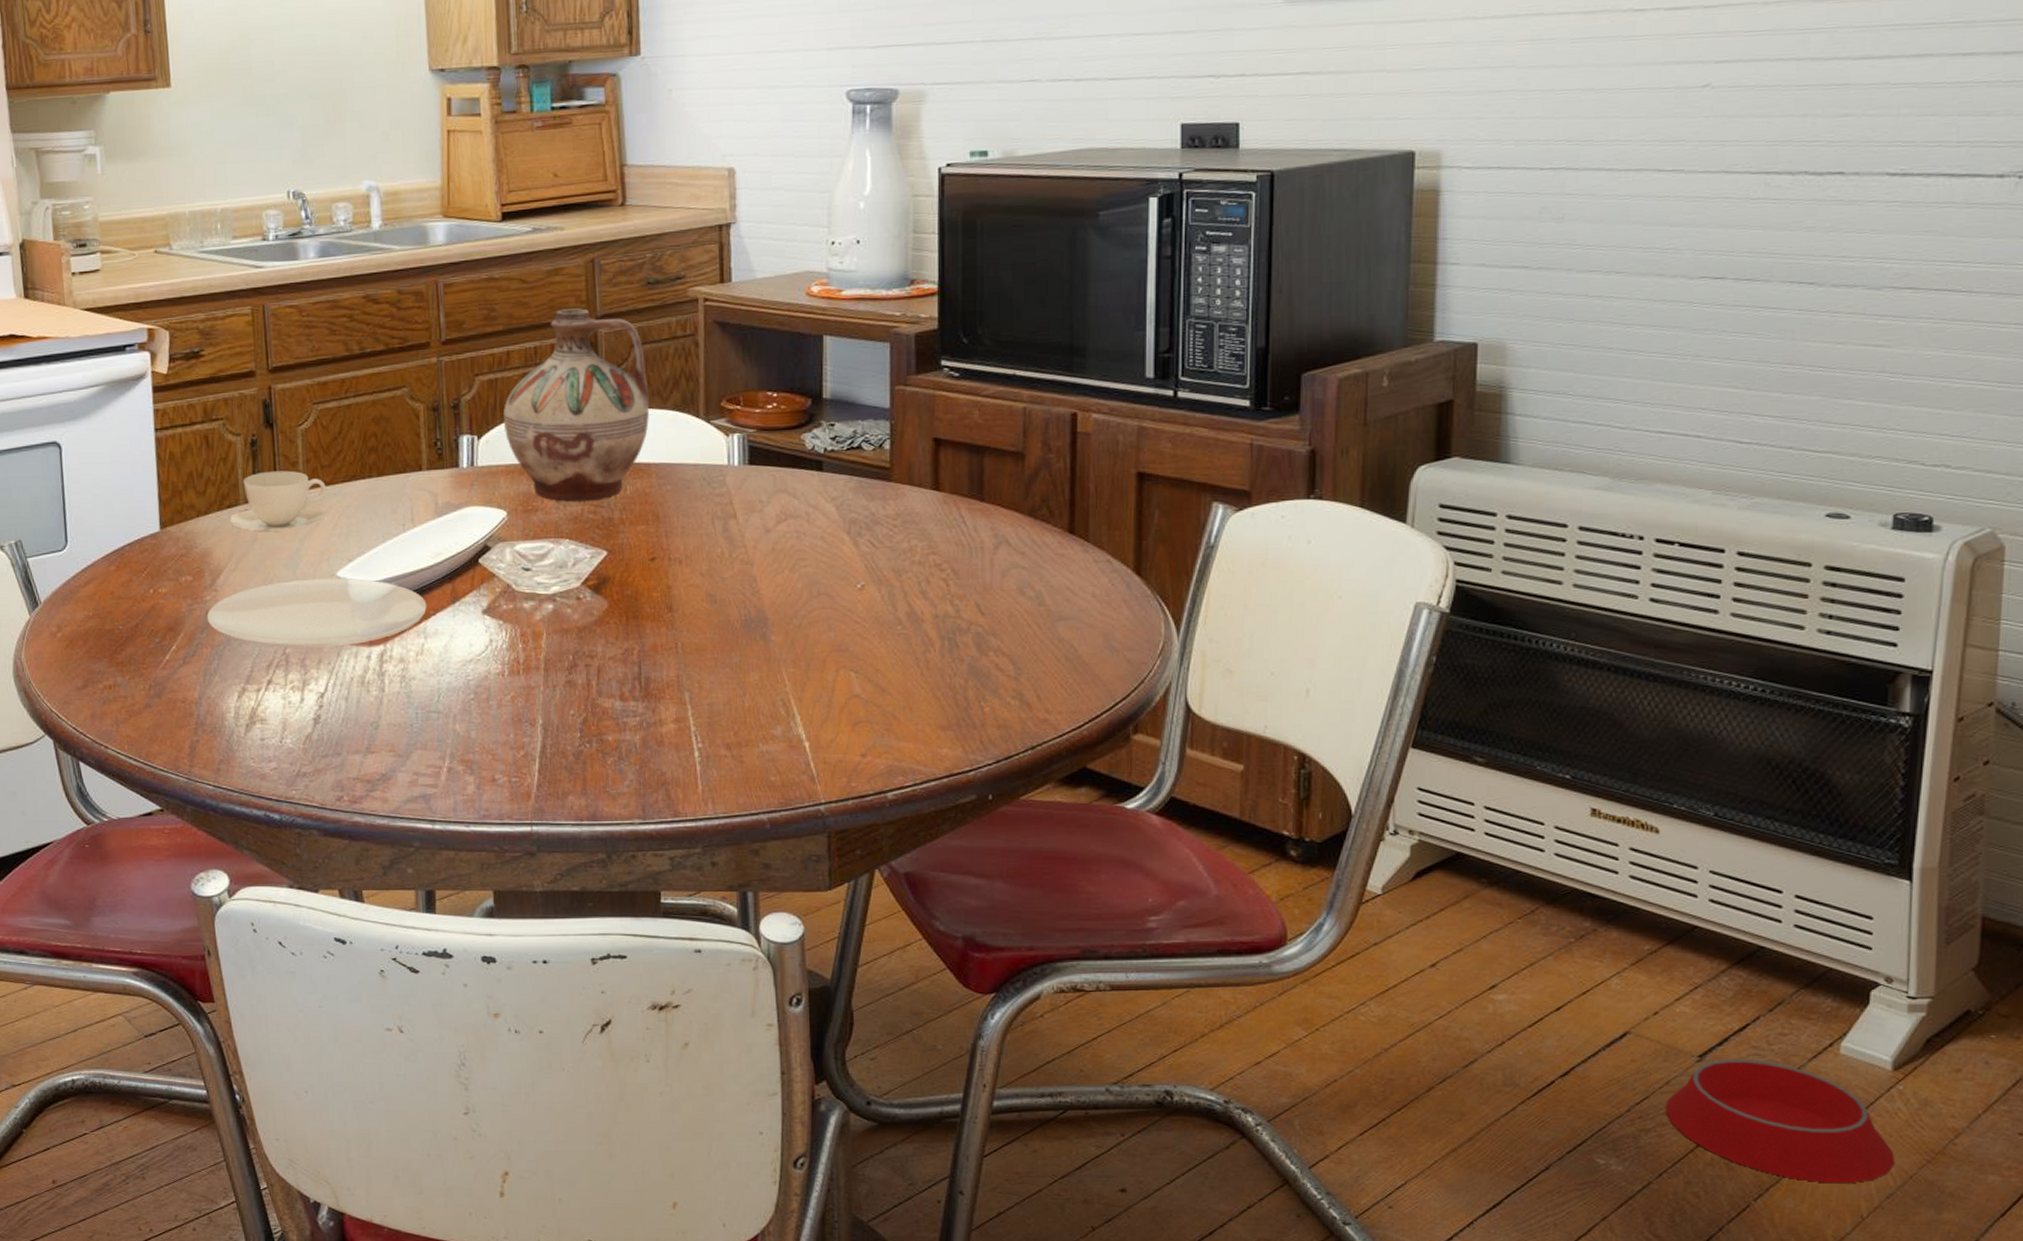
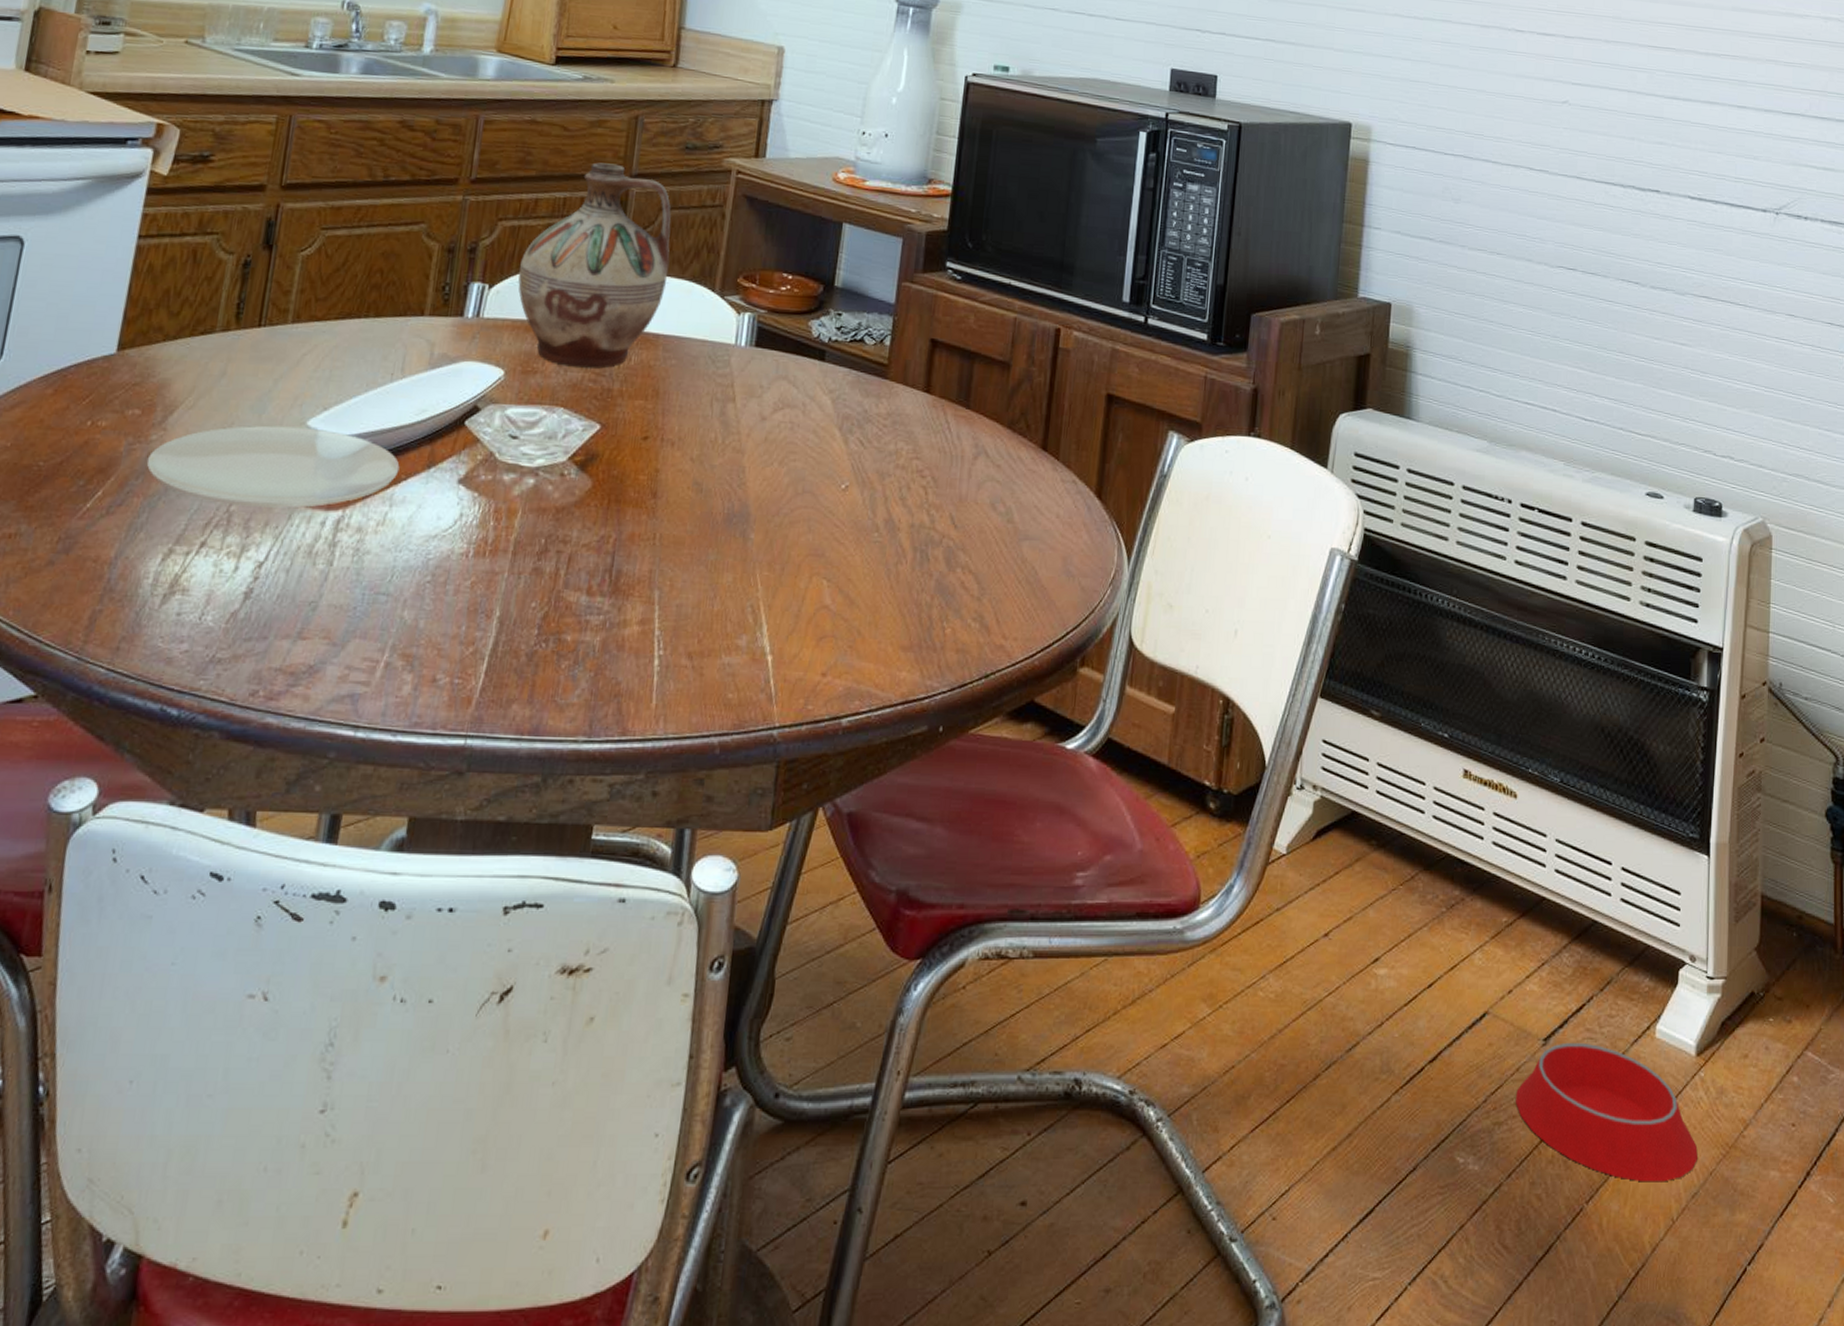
teacup: present [229,470,327,532] -> none [199,298,317,368]

